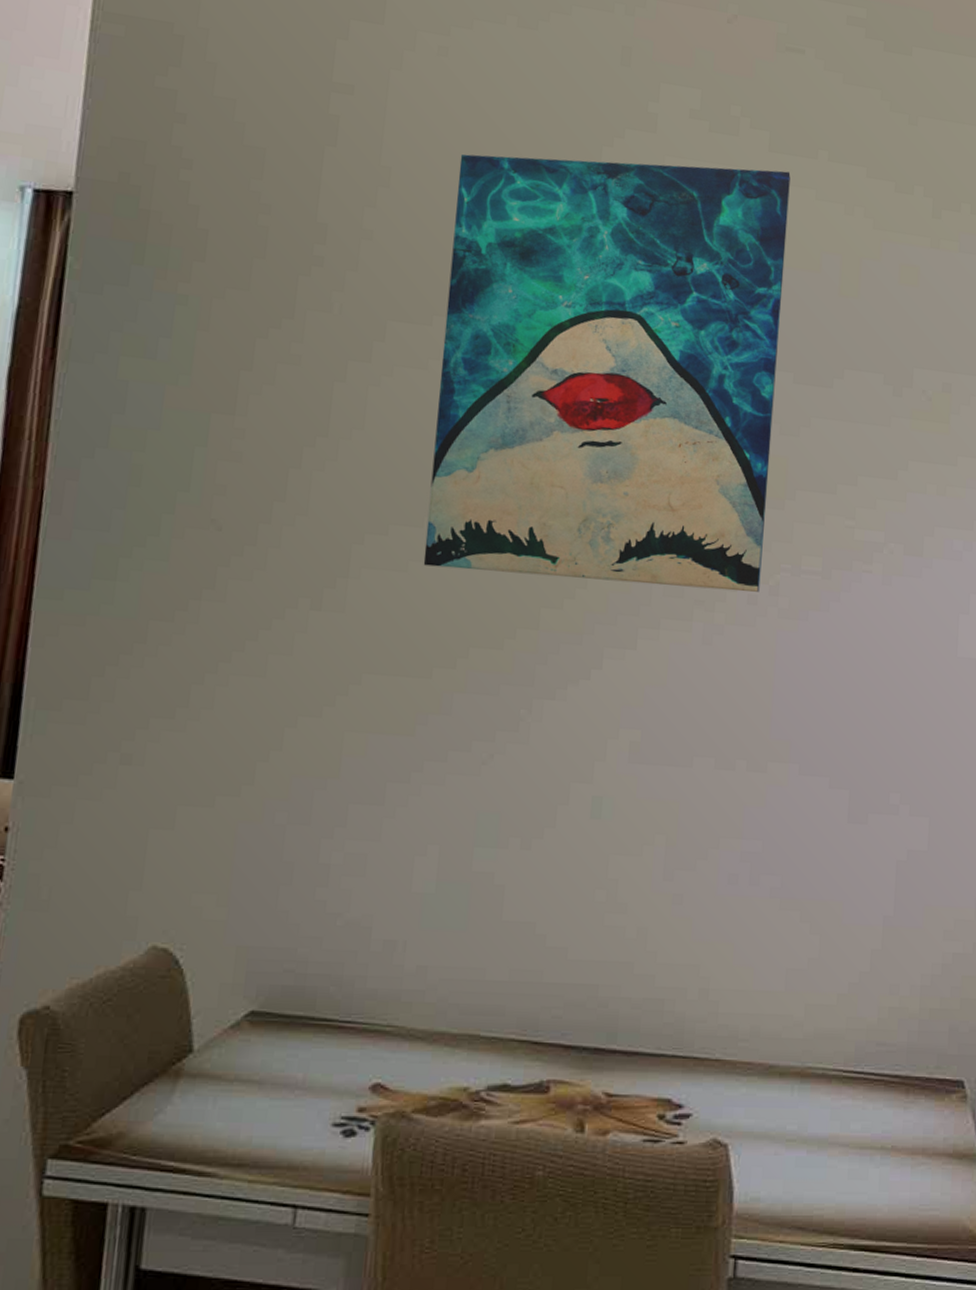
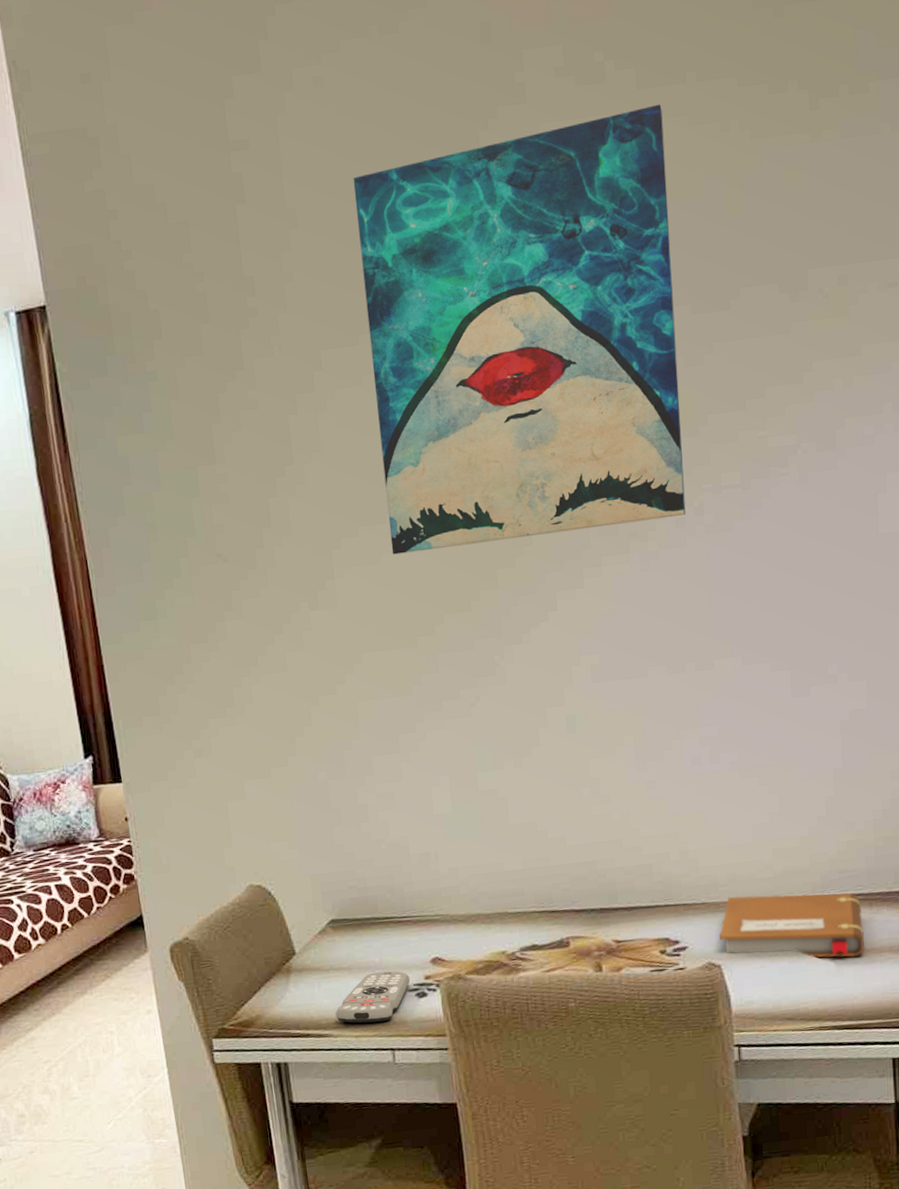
remote control: none [228,1093,338,1164] -> present [335,971,410,1023]
notebook: none [731,1056,898,1156] -> present [719,893,865,958]

